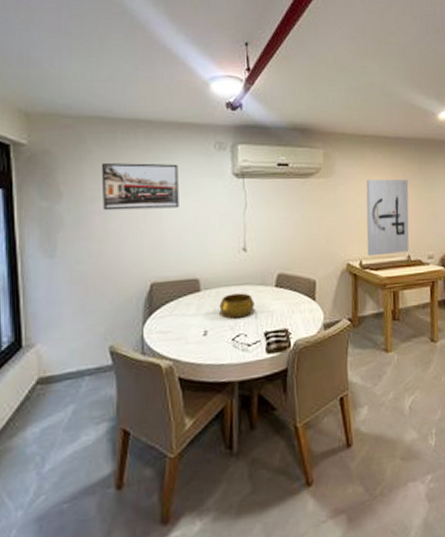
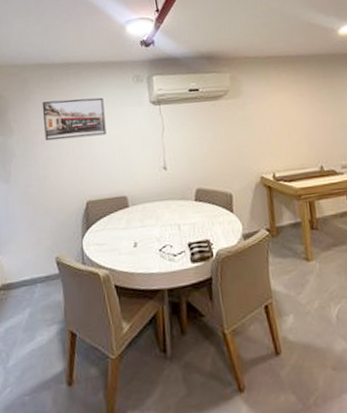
decorative bowl: present [219,293,255,319] -> none [146,207,178,231]
wall art: present [366,179,409,257] -> none [272,94,322,169]

